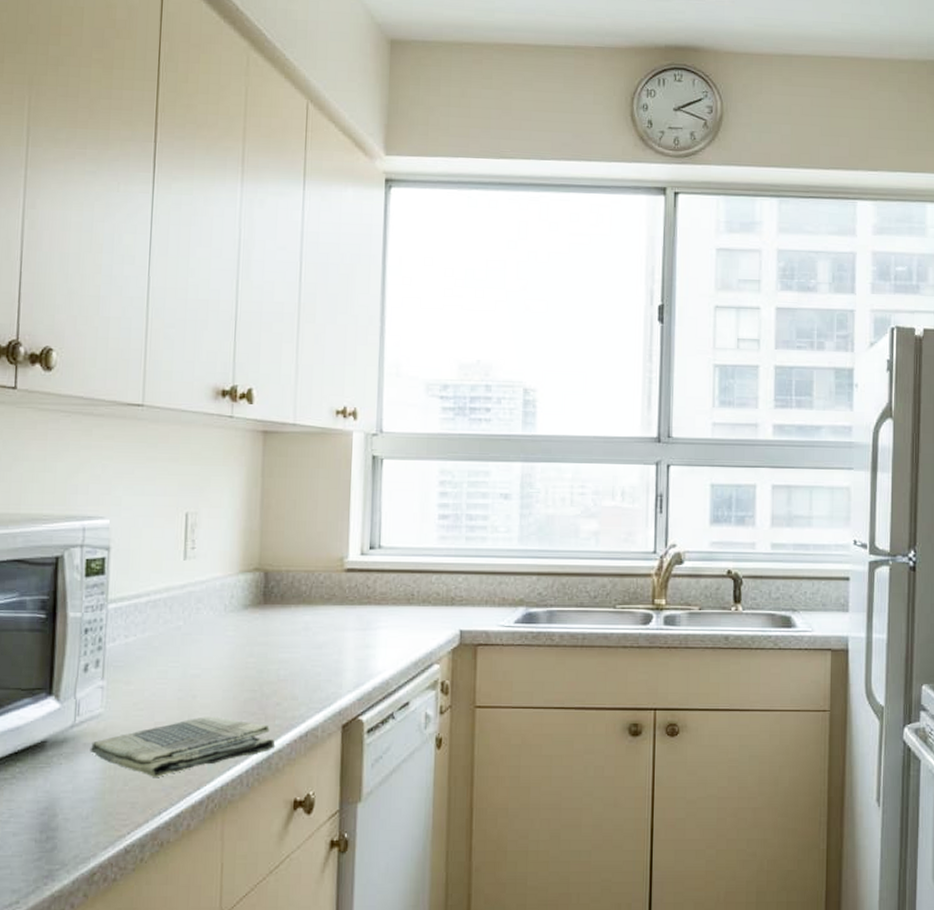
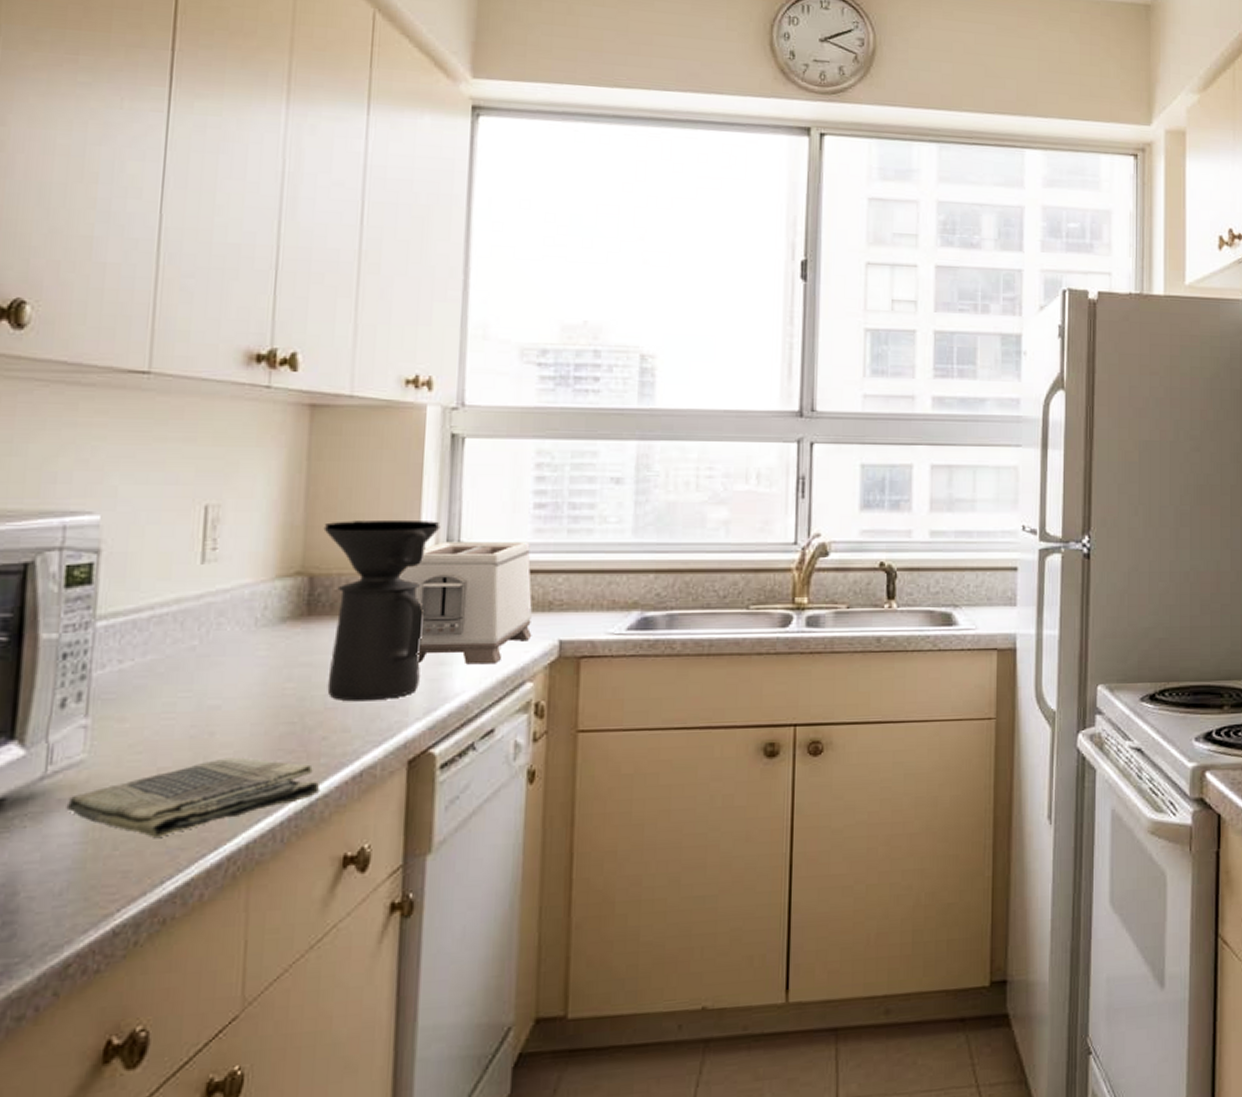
coffee maker: none [275,527,365,675] -> present [323,521,441,702]
toaster: none [334,545,438,648] -> present [399,541,532,665]

